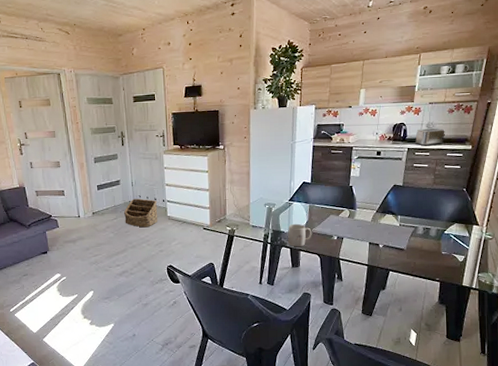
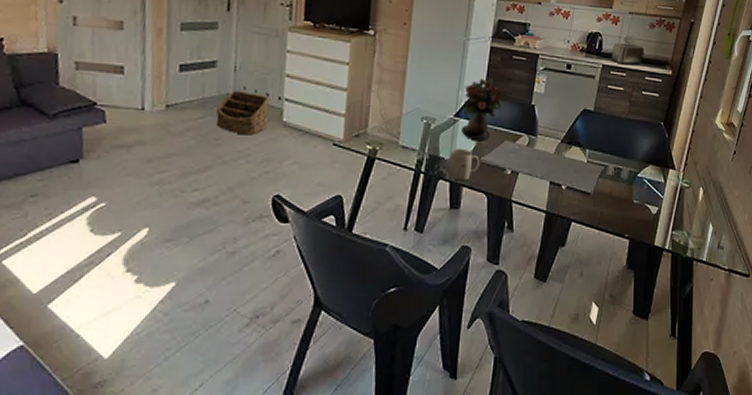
bouquet: none [295,170,326,217] -> present [460,78,503,142]

